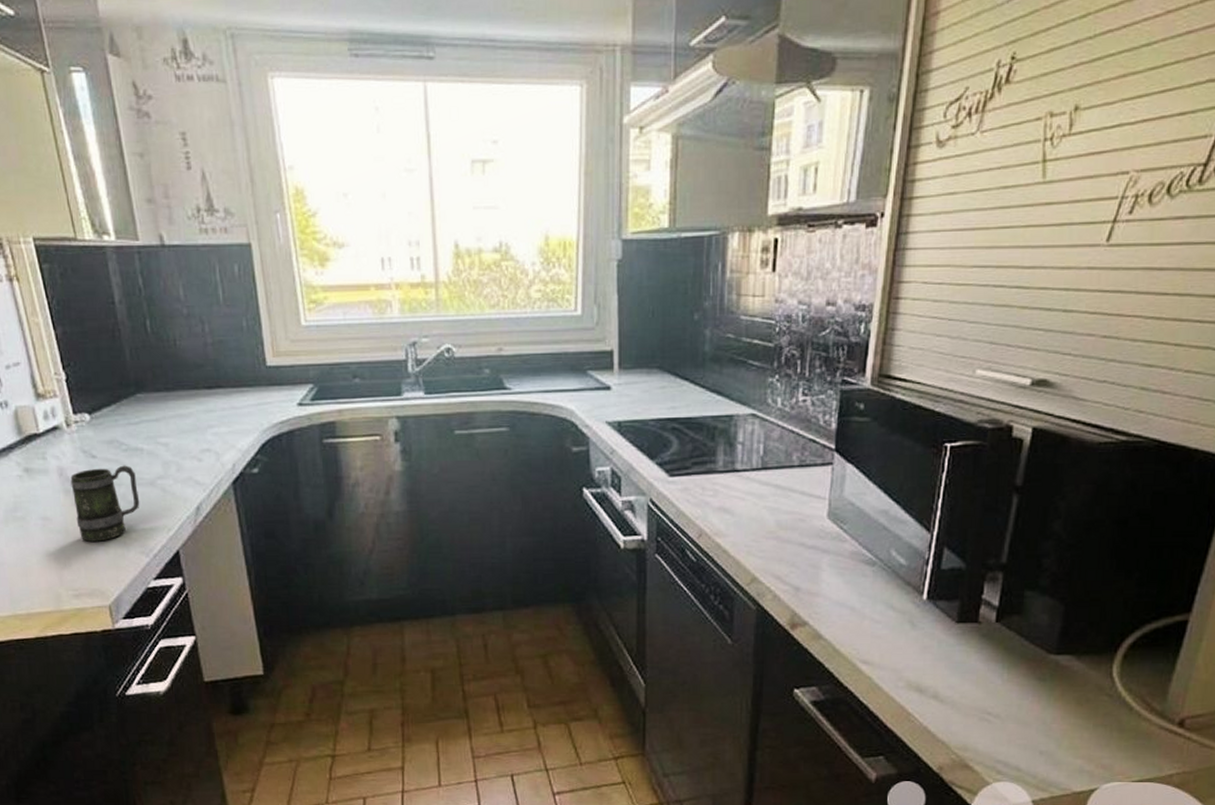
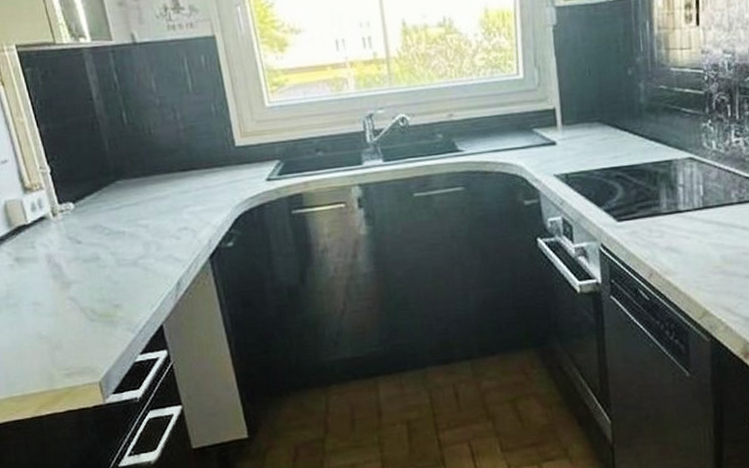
mug: present [70,465,140,542] -> none [58,248,124,323]

